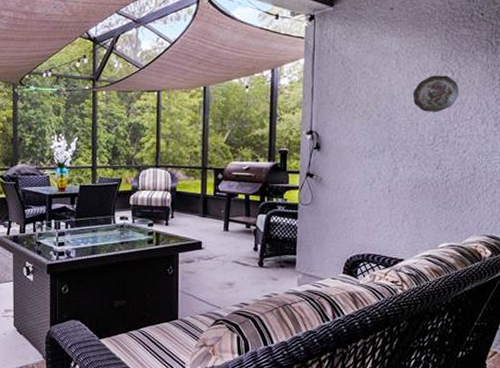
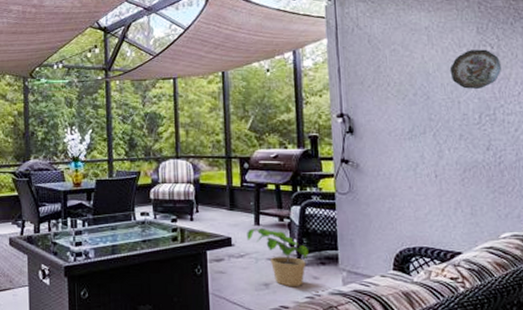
potted plant: none [216,233,270,286] -> present [247,227,308,286]

